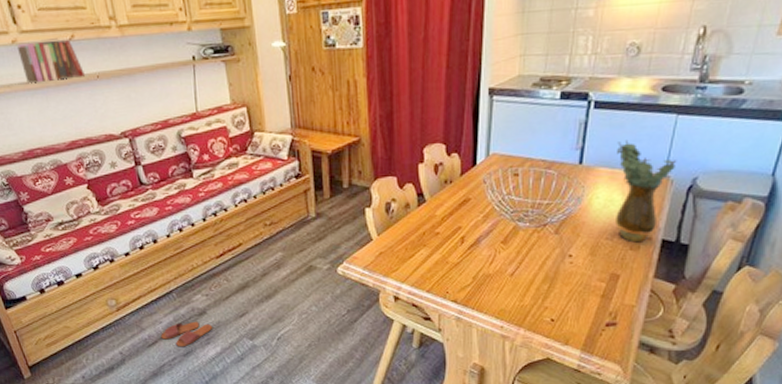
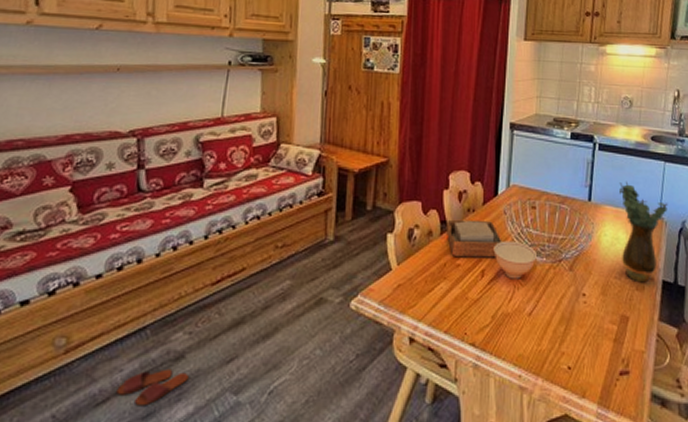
books: present [16,38,86,84] -> none [30,24,105,69]
napkin holder: none [422,190,482,227] -> present [445,219,502,258]
bowl: none [473,208,521,244] -> present [493,240,538,279]

